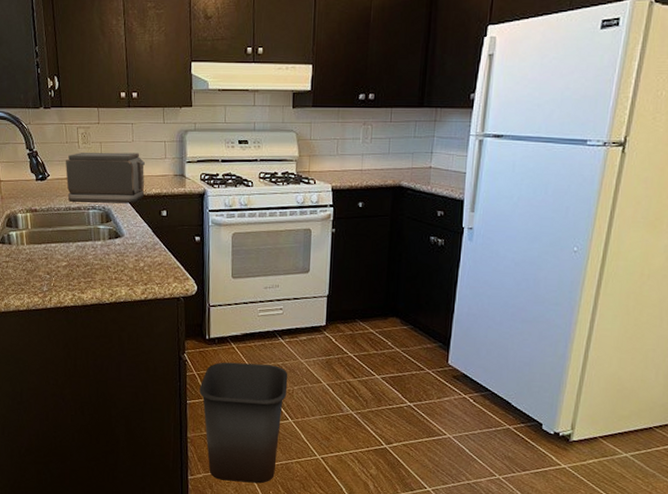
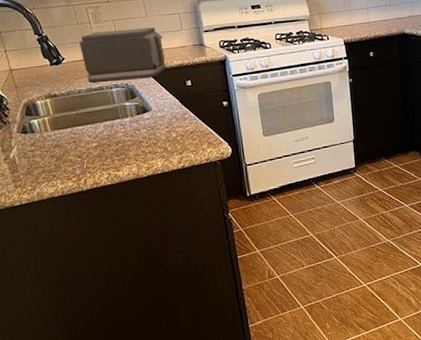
waste bin: present [199,362,288,484] -> none [247,210,329,323]

